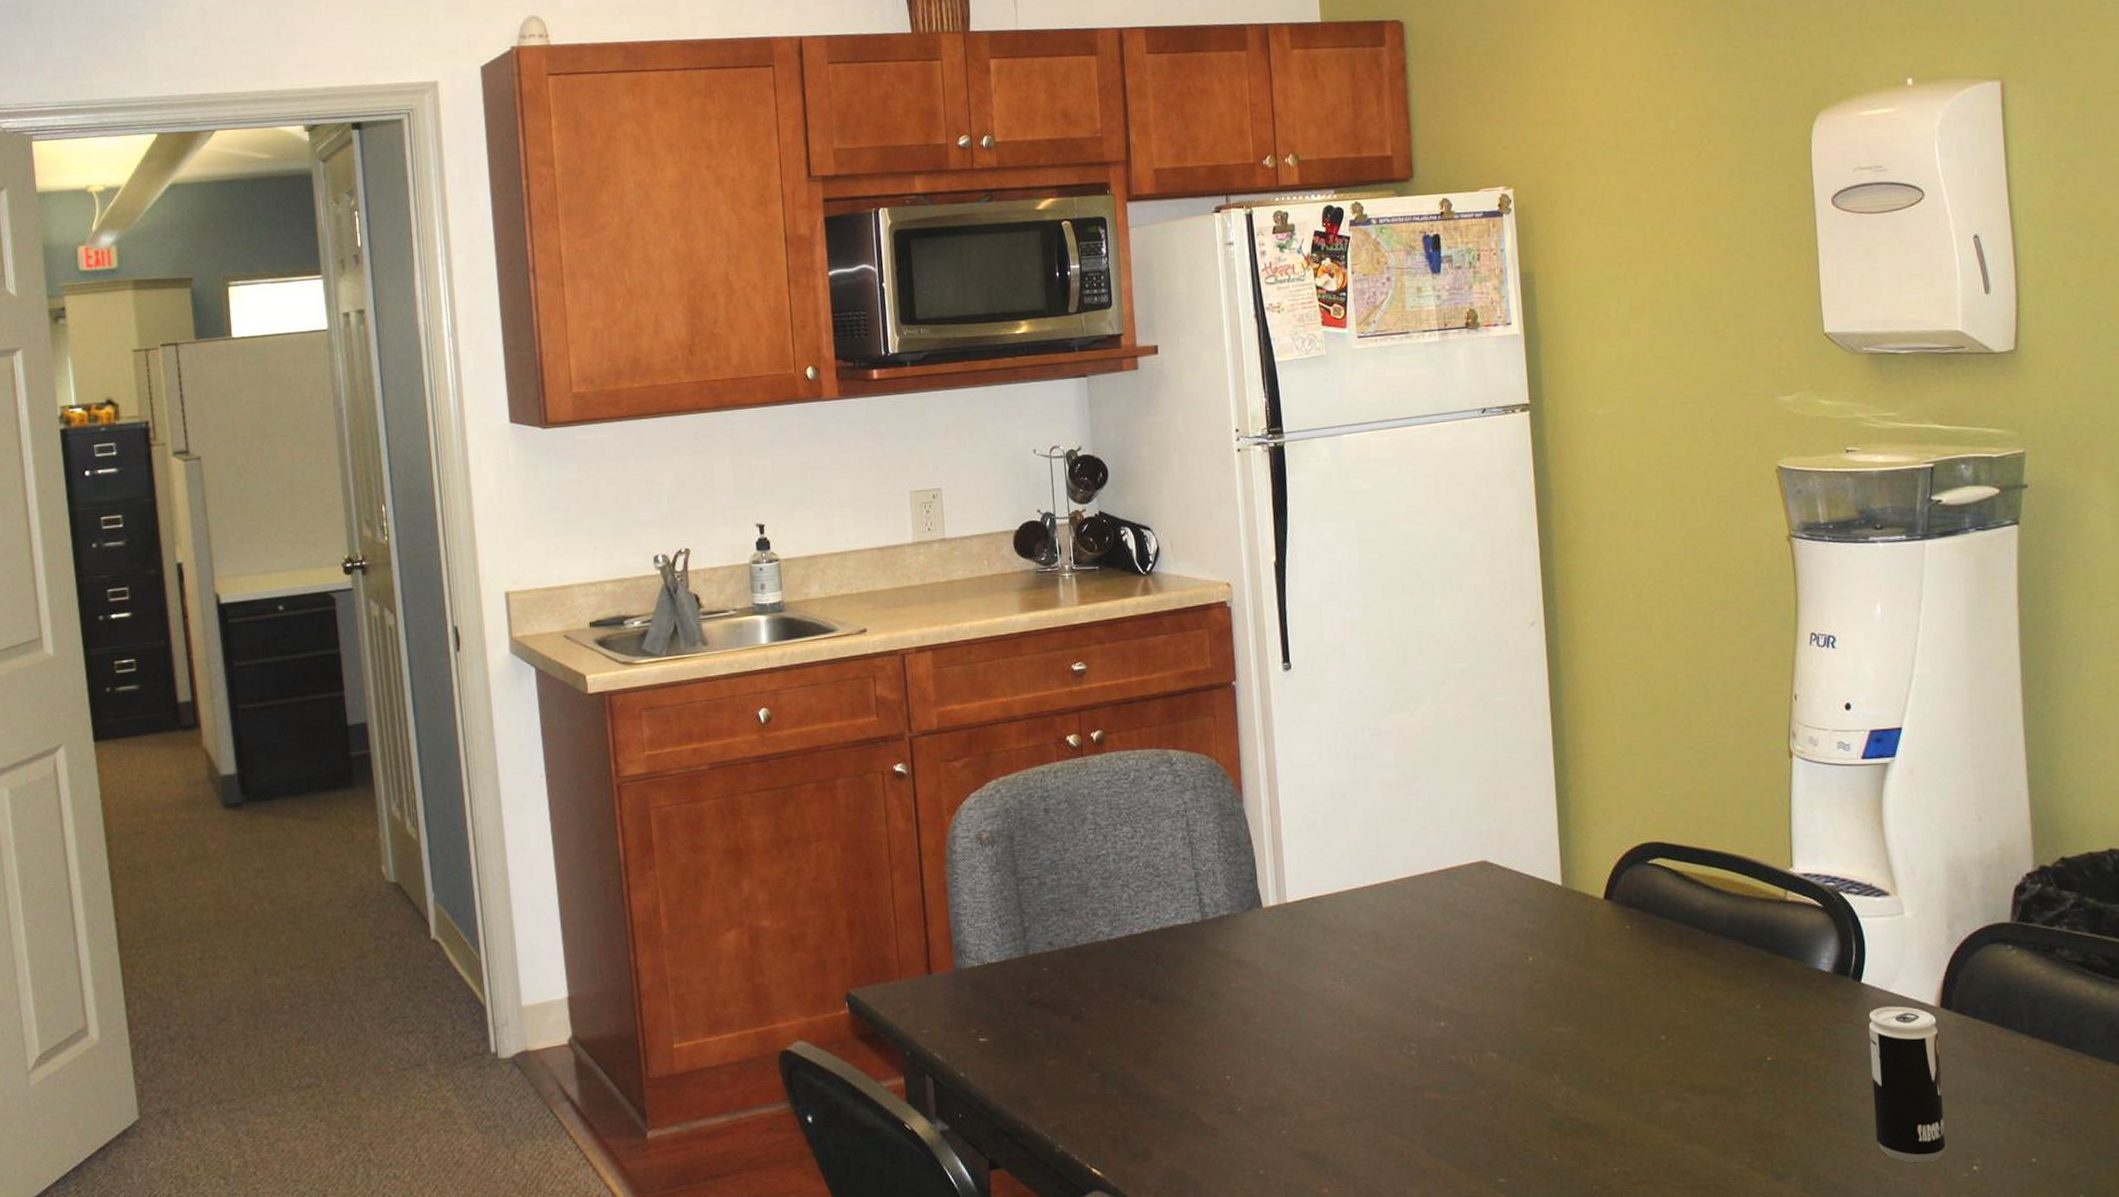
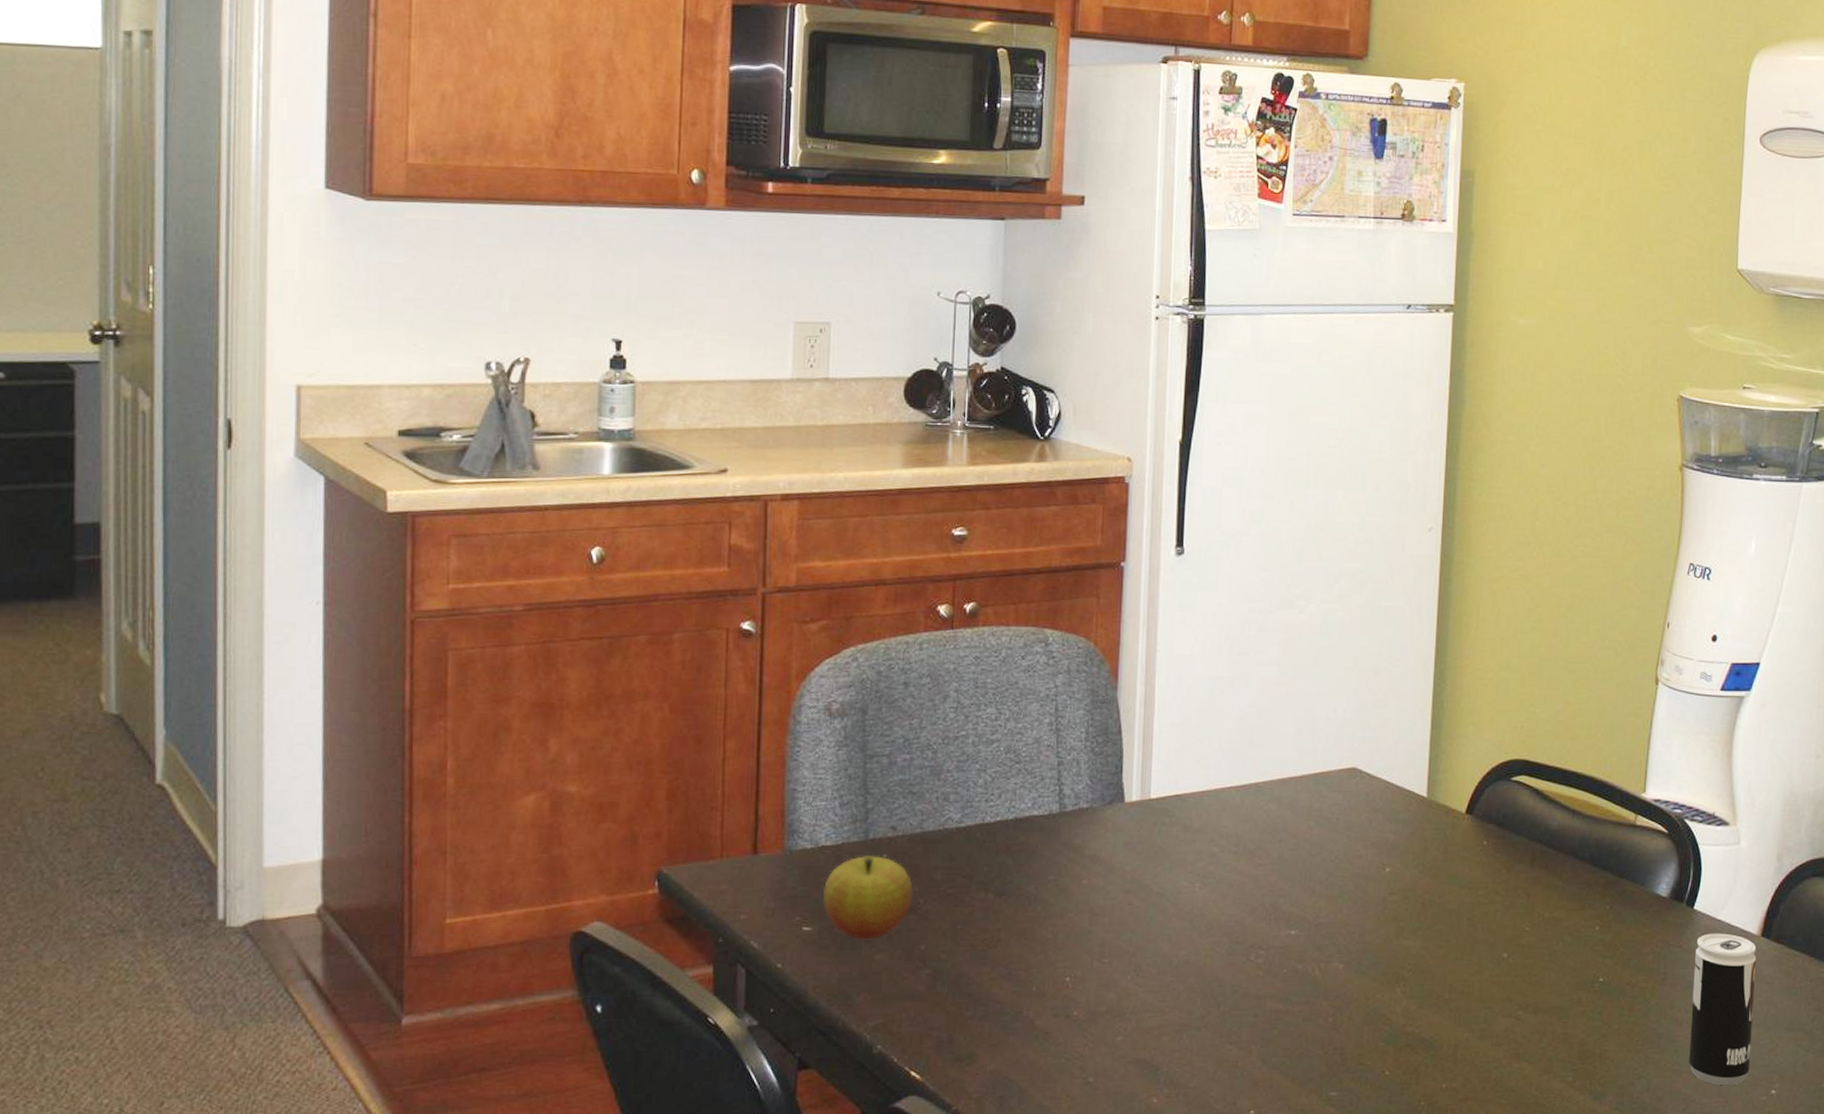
apple: none [993,970,1075,1047] -> present [822,856,913,939]

